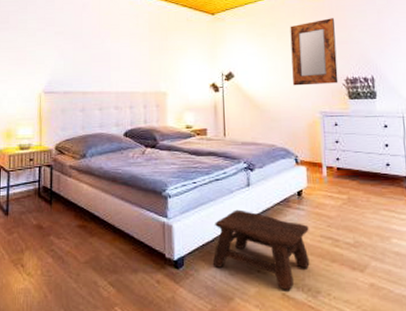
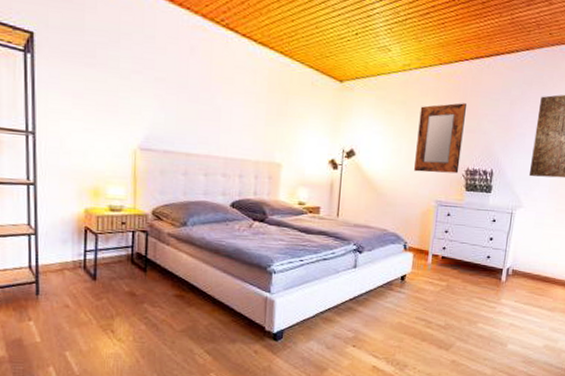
stool: present [212,209,310,290] -> none [311,289,406,363]

